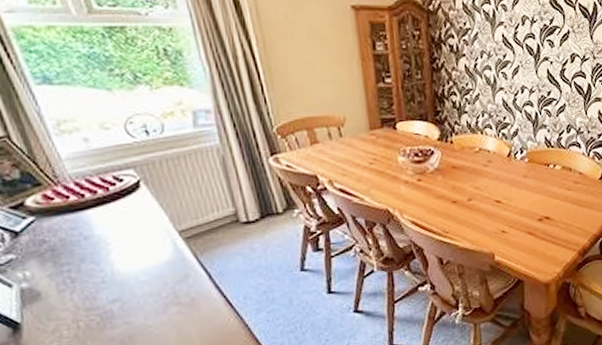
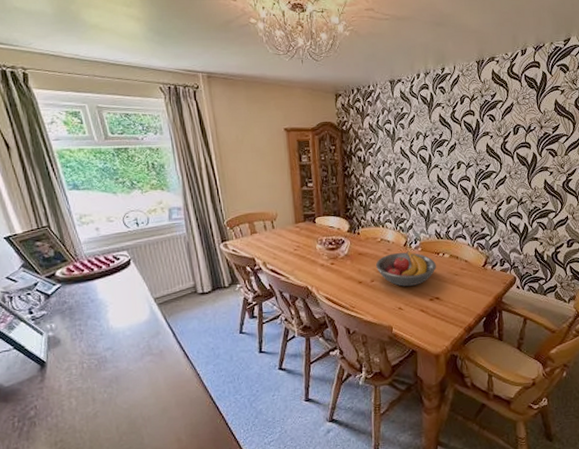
fruit bowl: none [473,162,546,205] -> present [375,250,436,286]

